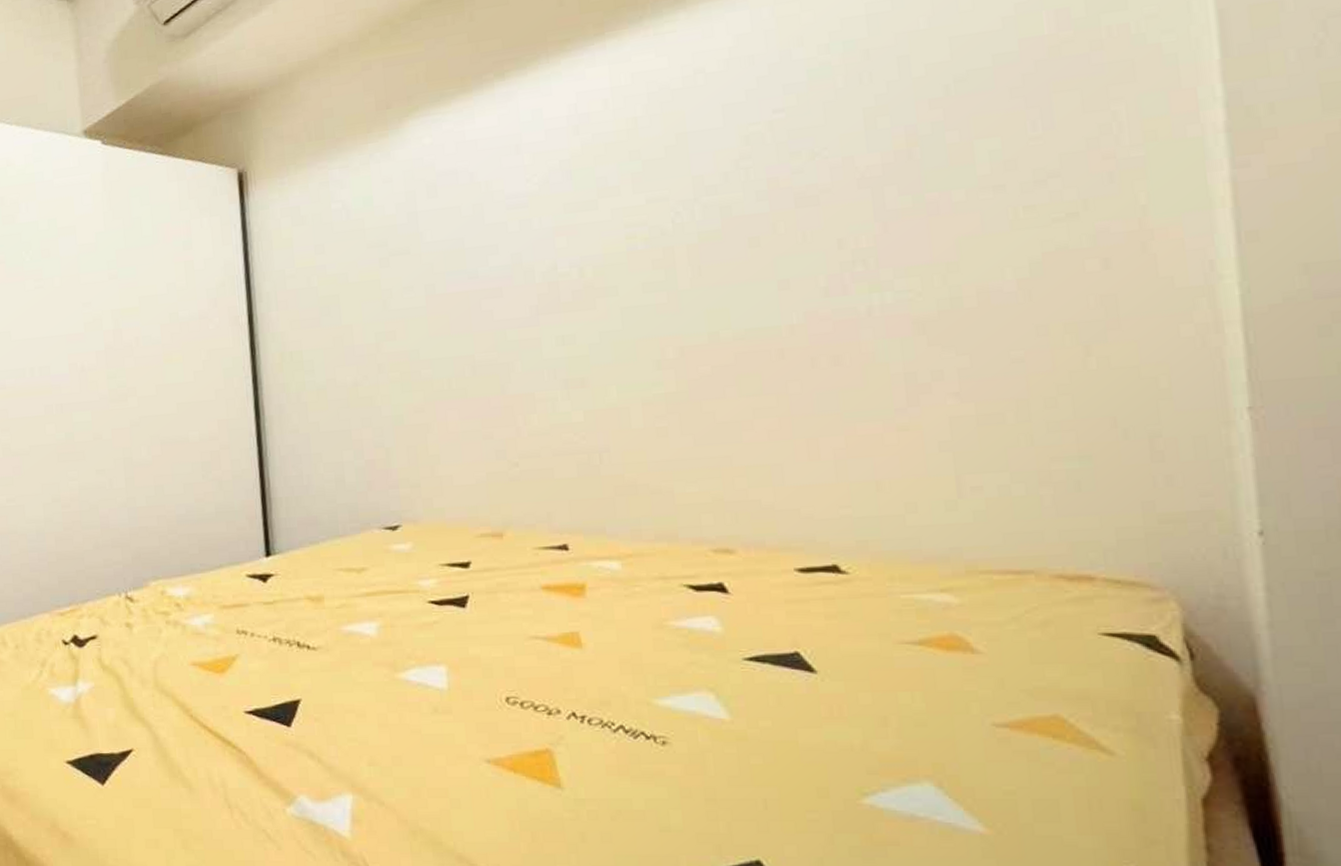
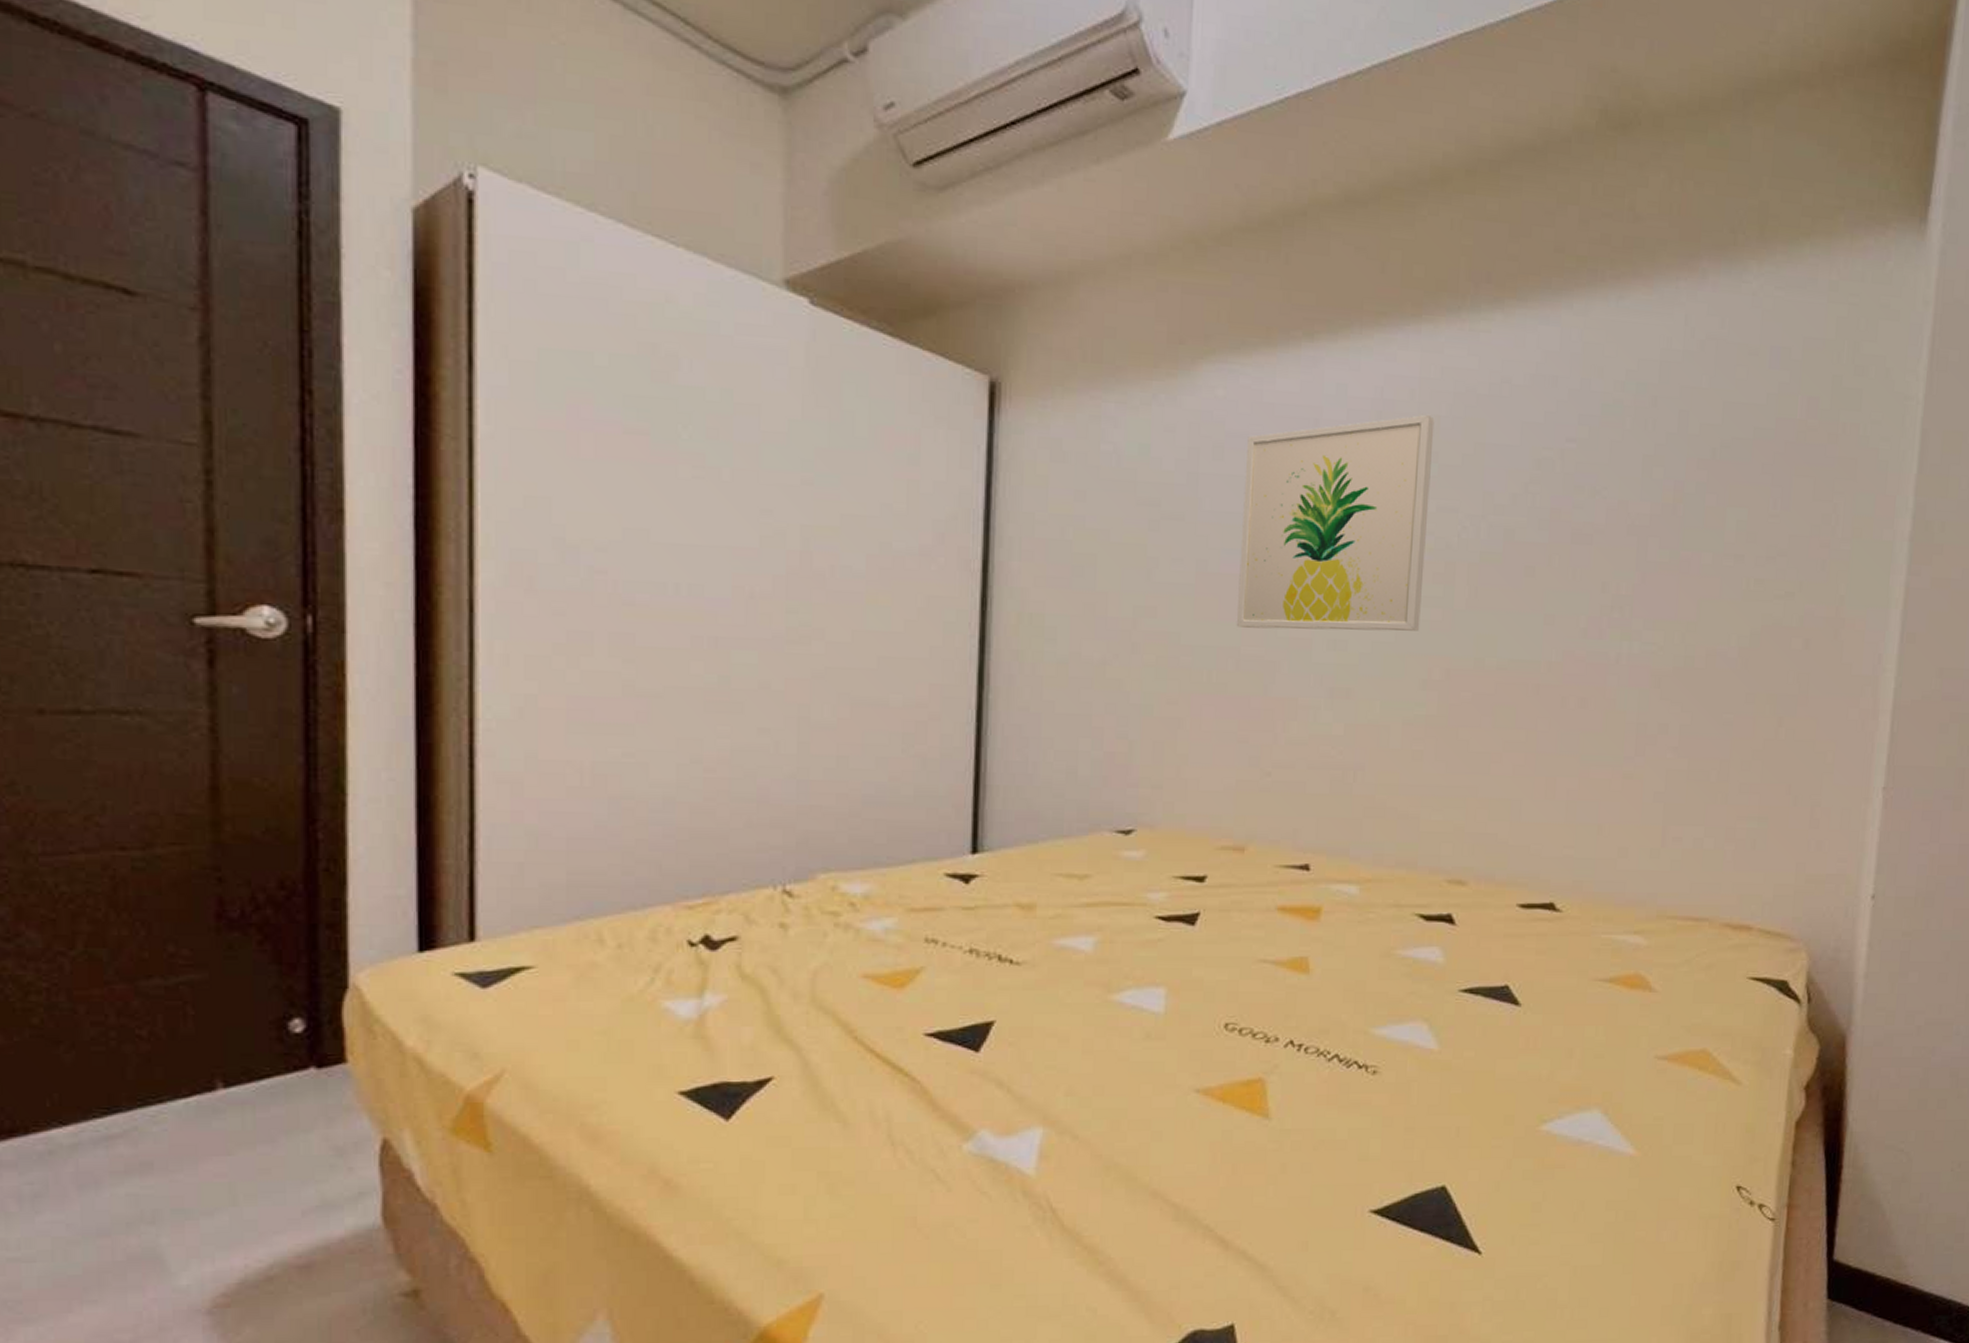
wall art: none [456,118,646,337] -> present [1236,414,1435,632]

